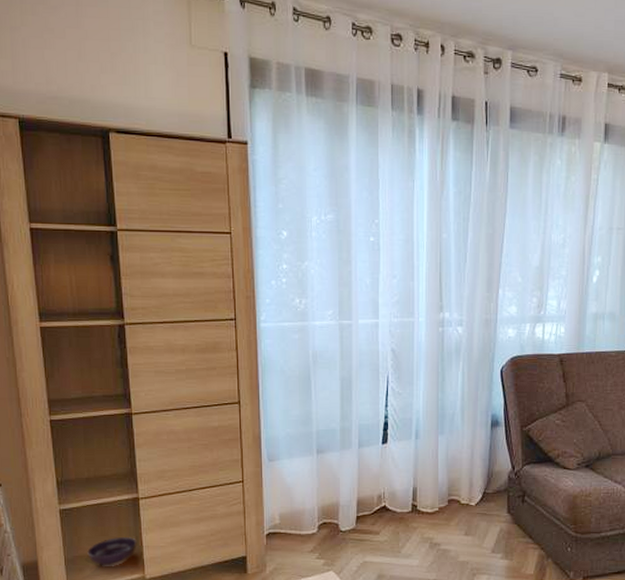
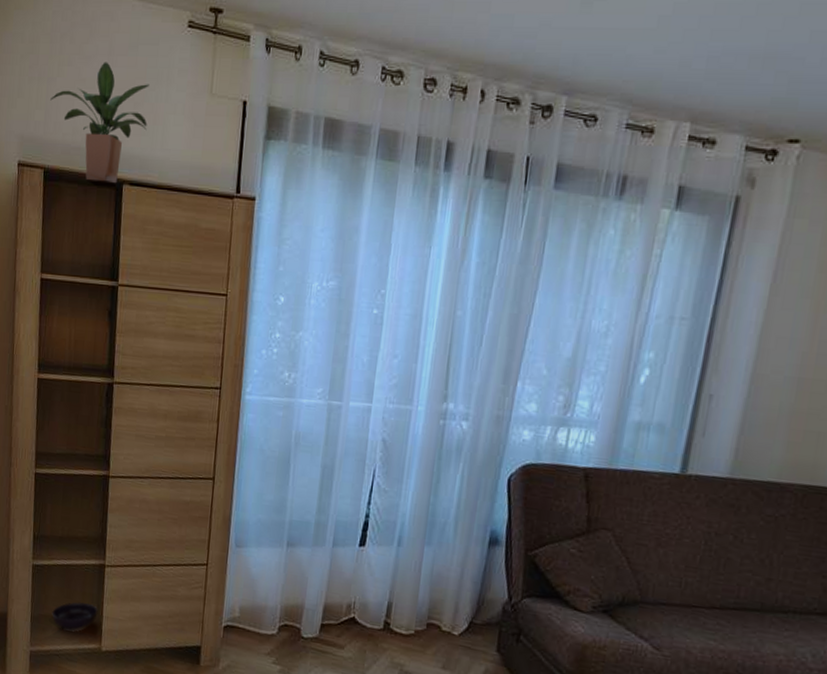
potted plant: none [16,12,128,136] -> present [50,62,150,188]

